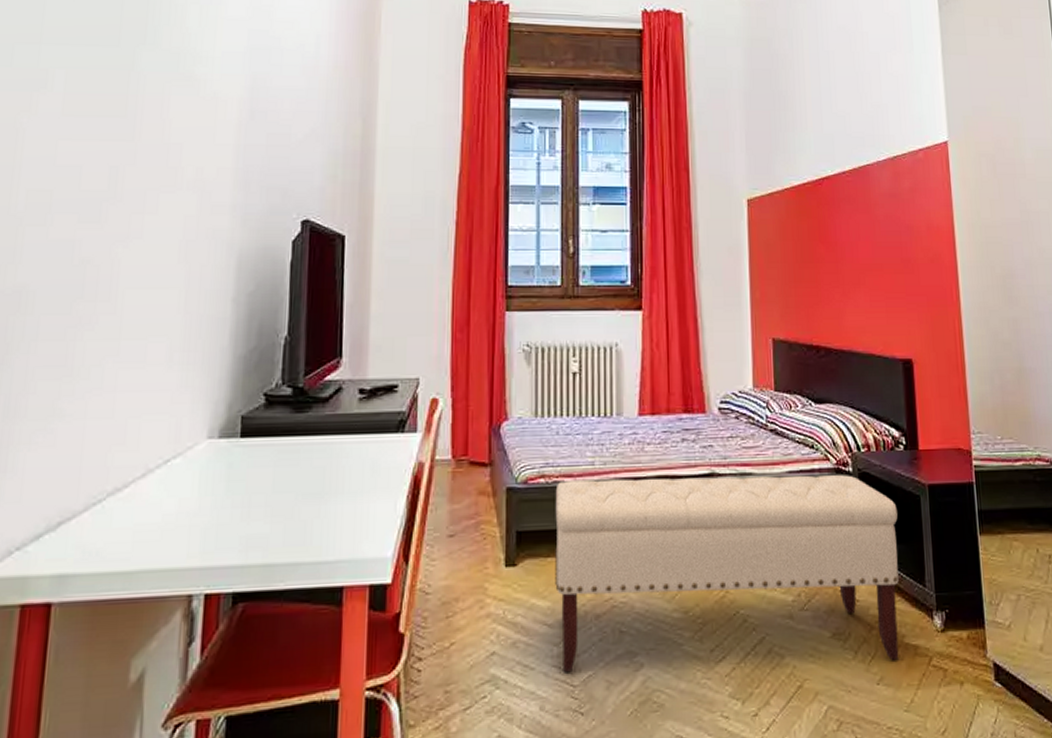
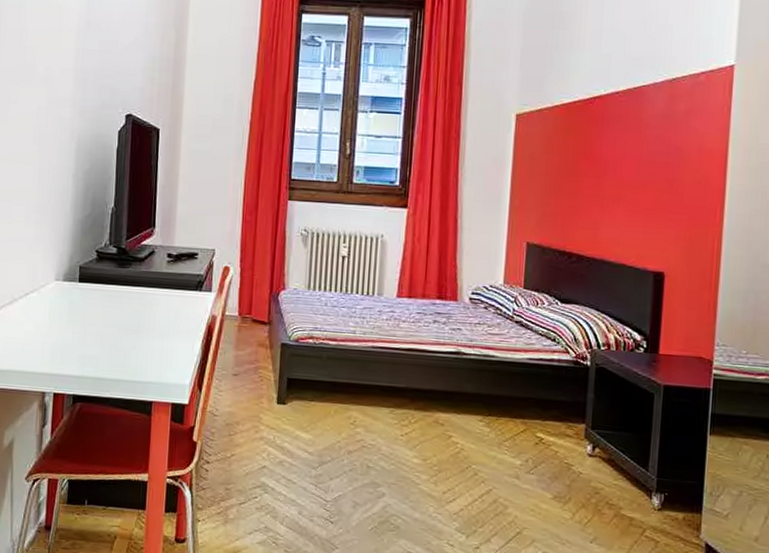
bench: present [555,475,900,672] -> none [316,343,630,526]

